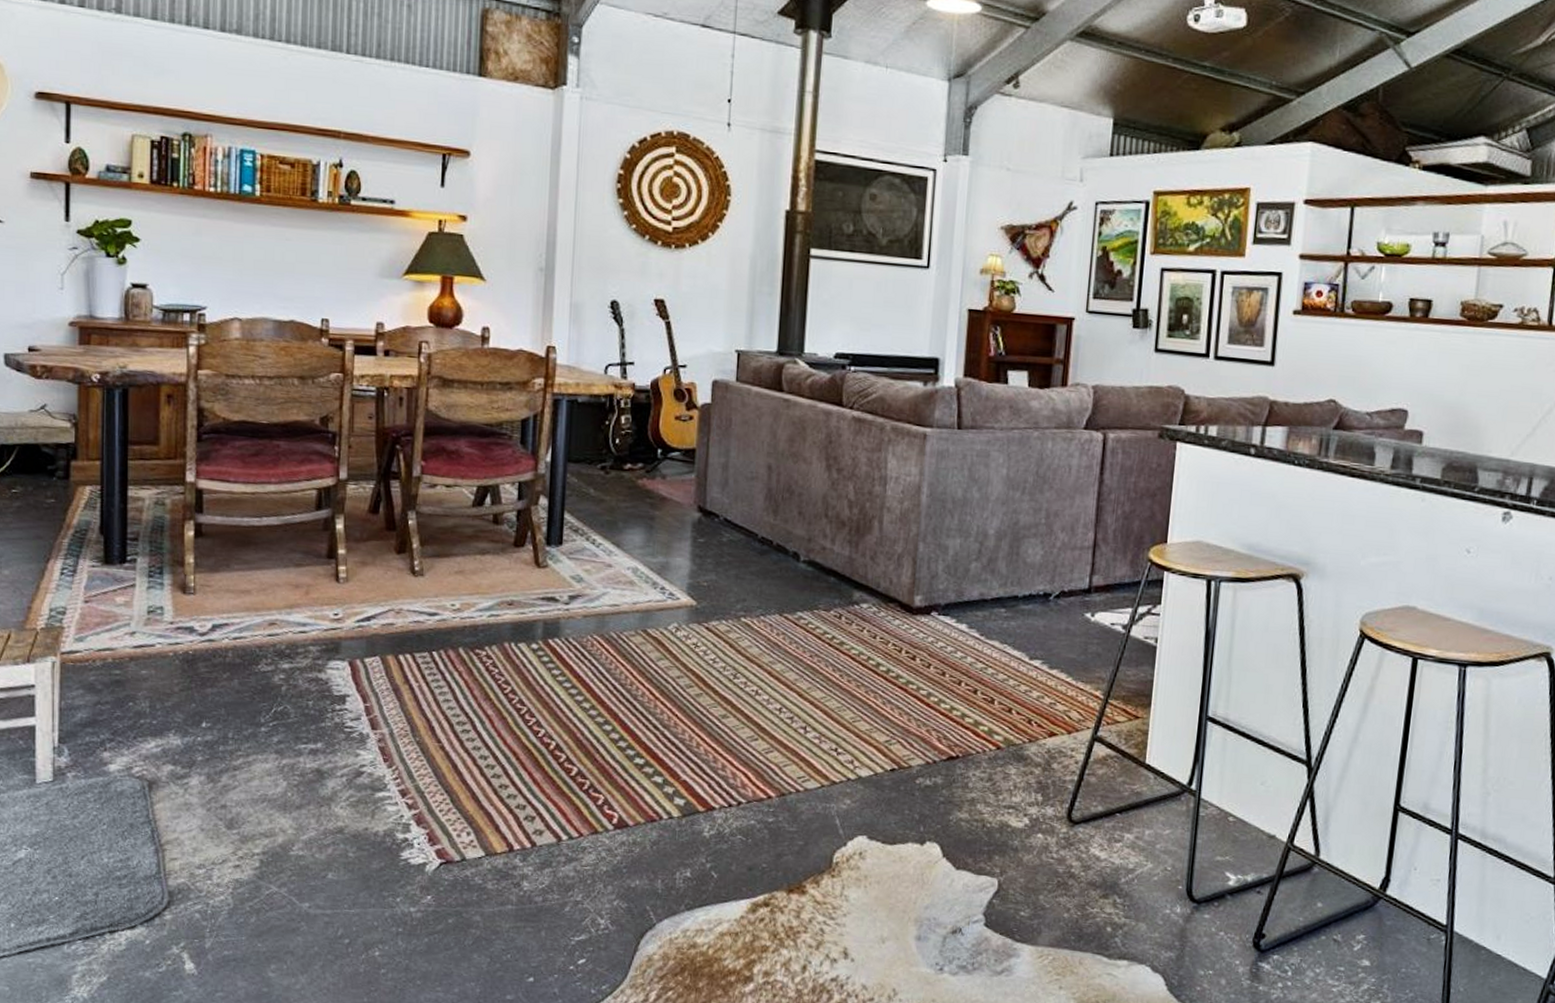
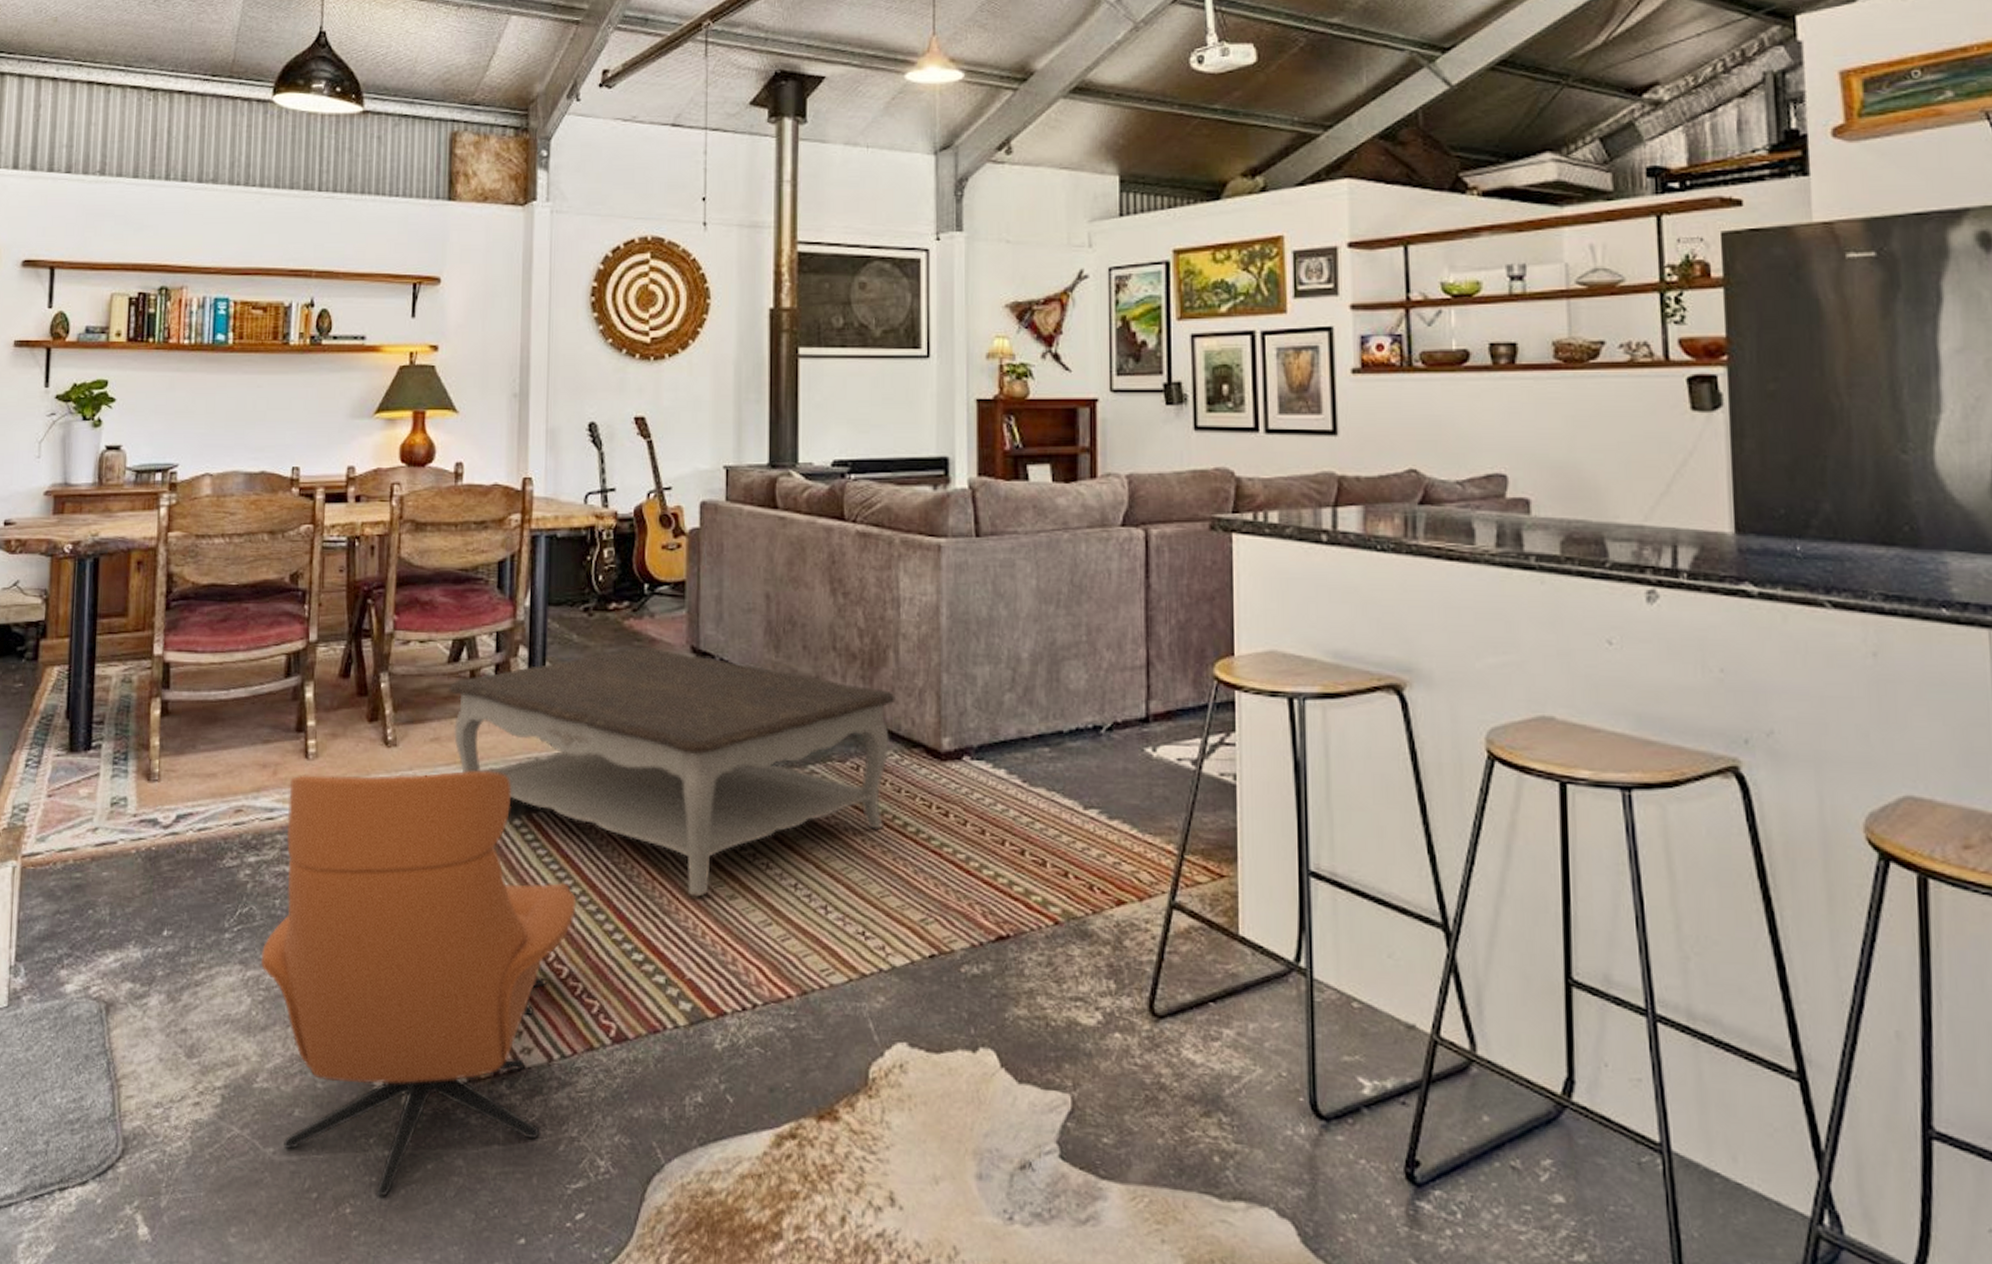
armchair: none [296,595,587,944] -> present [261,770,577,1197]
coffee table: none [473,503,877,715] -> present [448,646,896,897]

